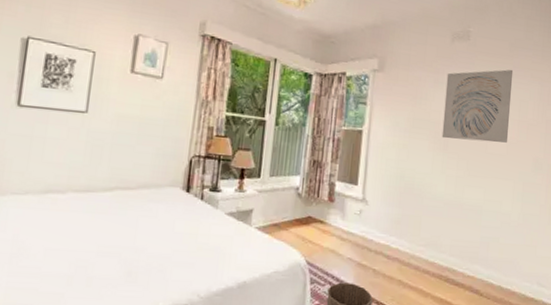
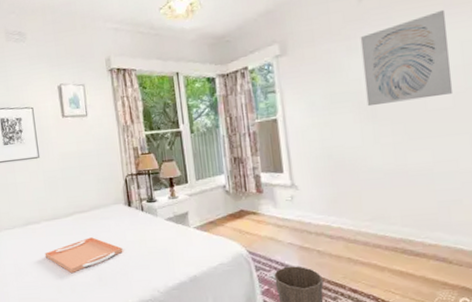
serving tray: none [61,221,167,263] -> present [45,237,123,274]

